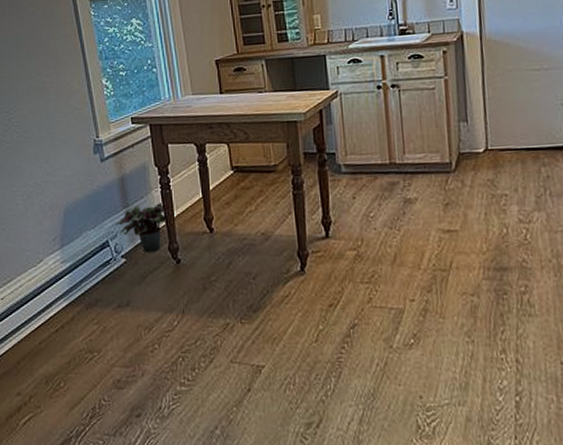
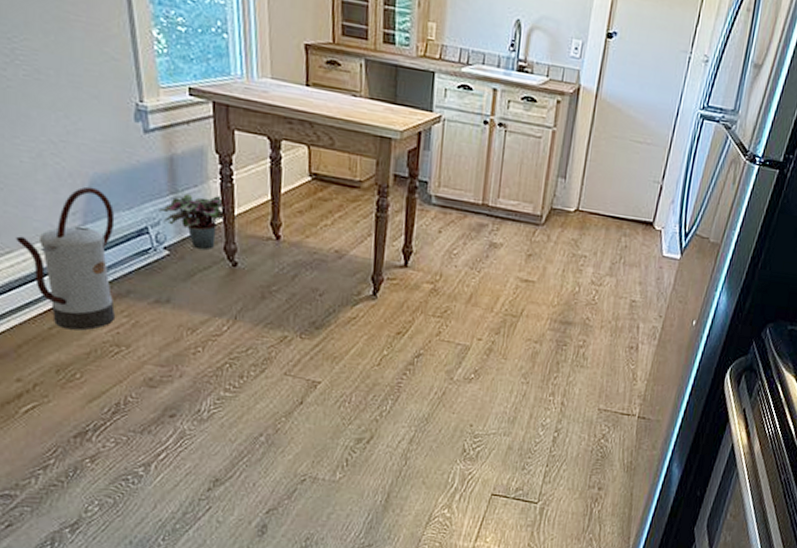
watering can: none [14,214,89,342] -> present [16,186,116,331]

